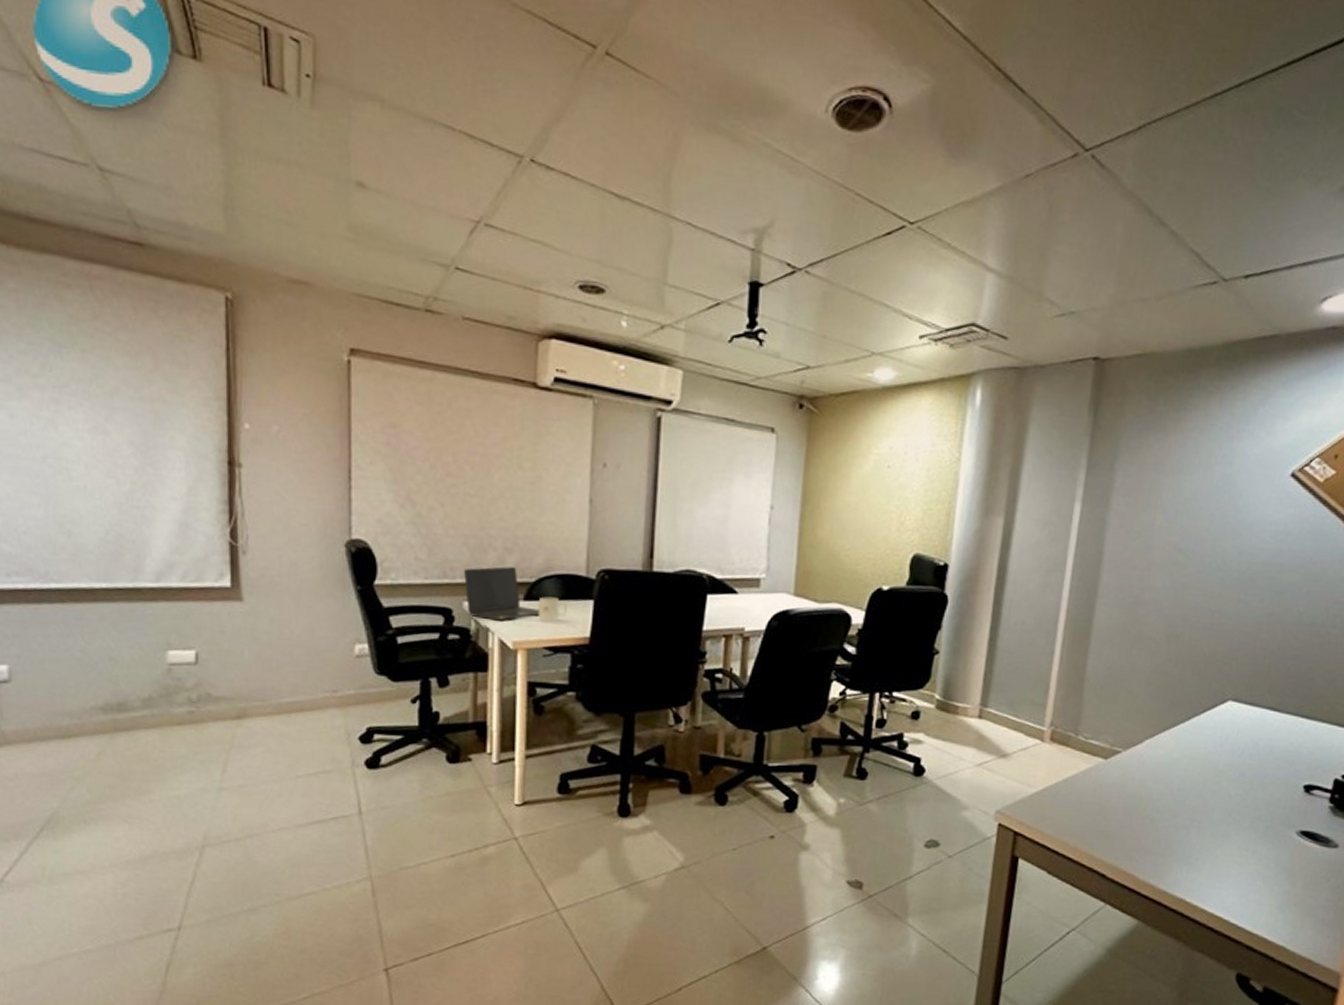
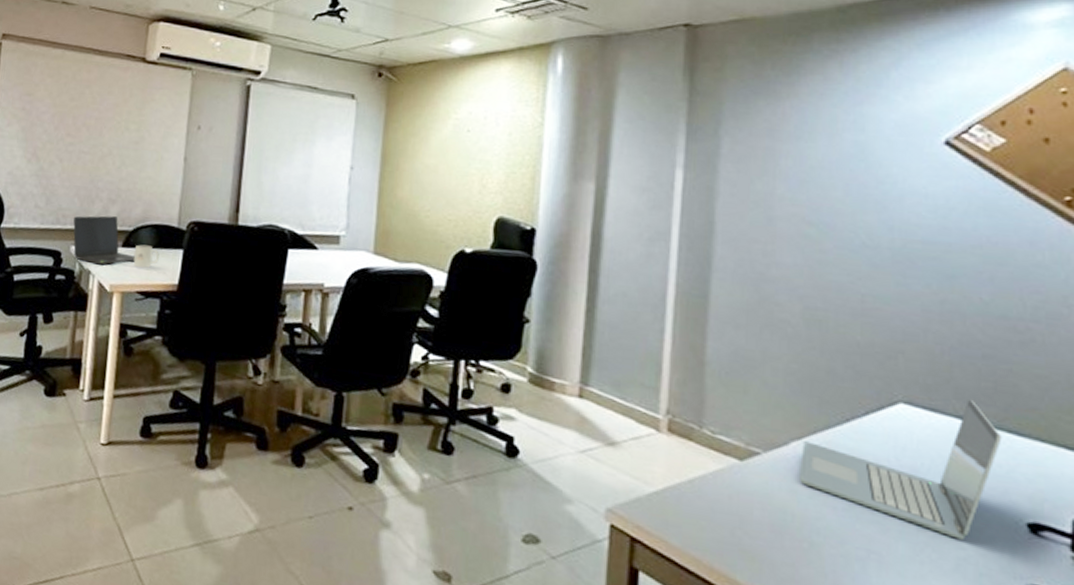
laptop: none [1148,693,1297,803] -> present [800,399,1002,540]

